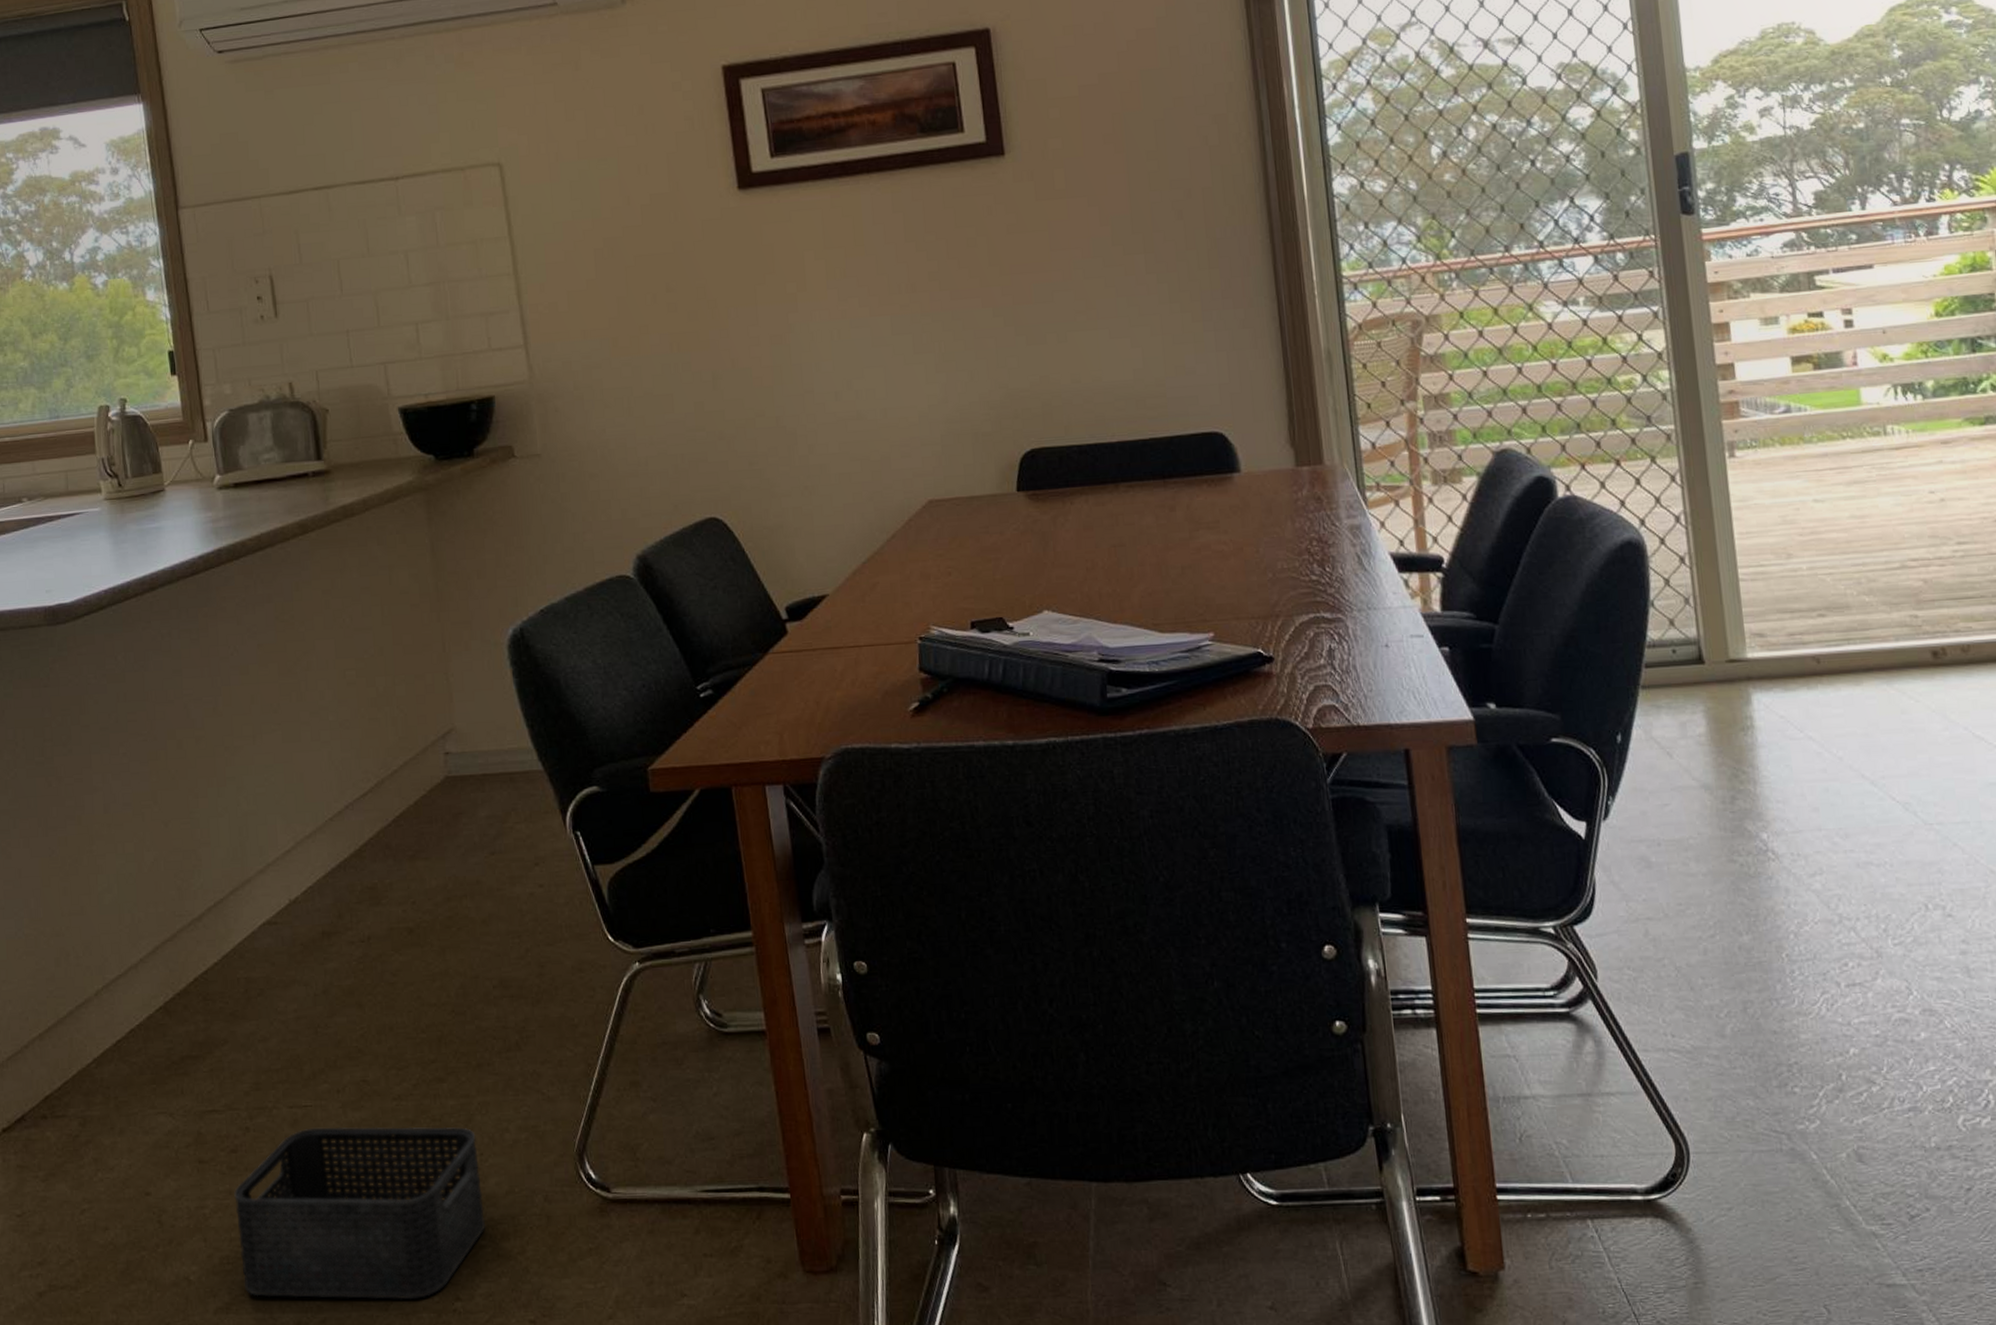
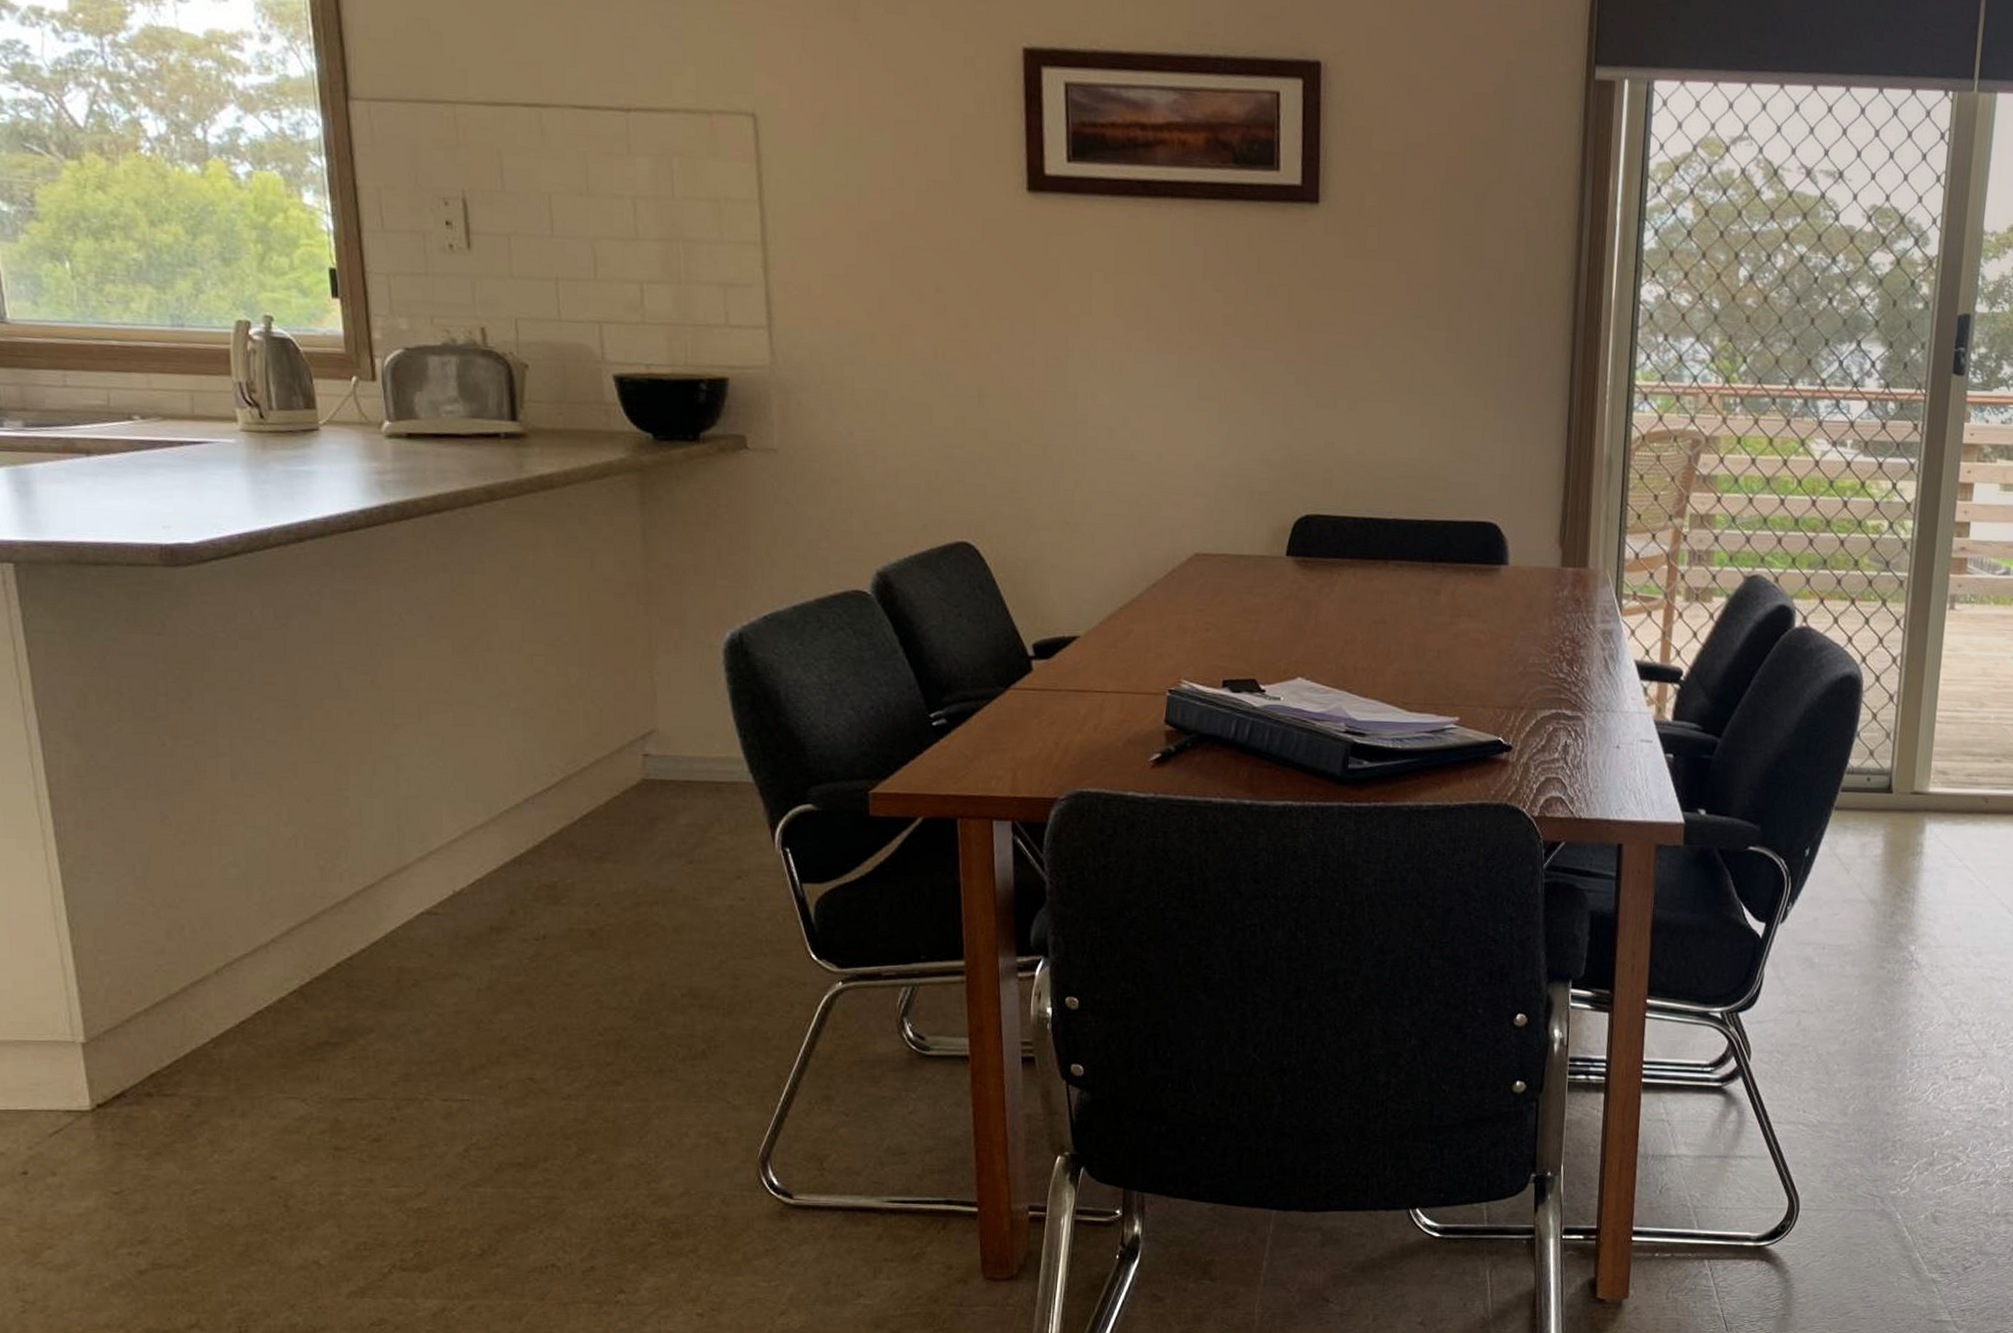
storage bin: present [234,1126,486,1300] -> none [375,1121,657,1291]

